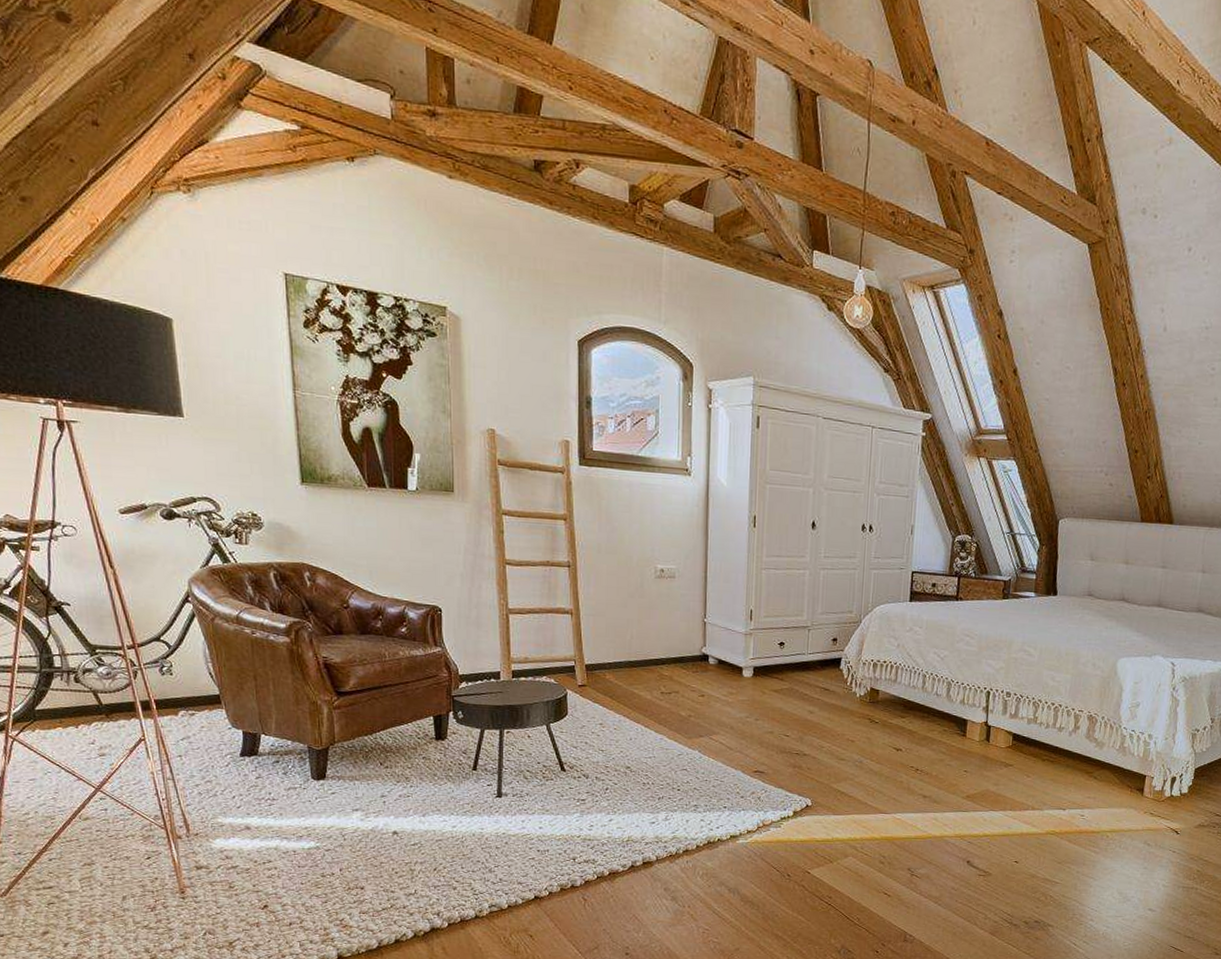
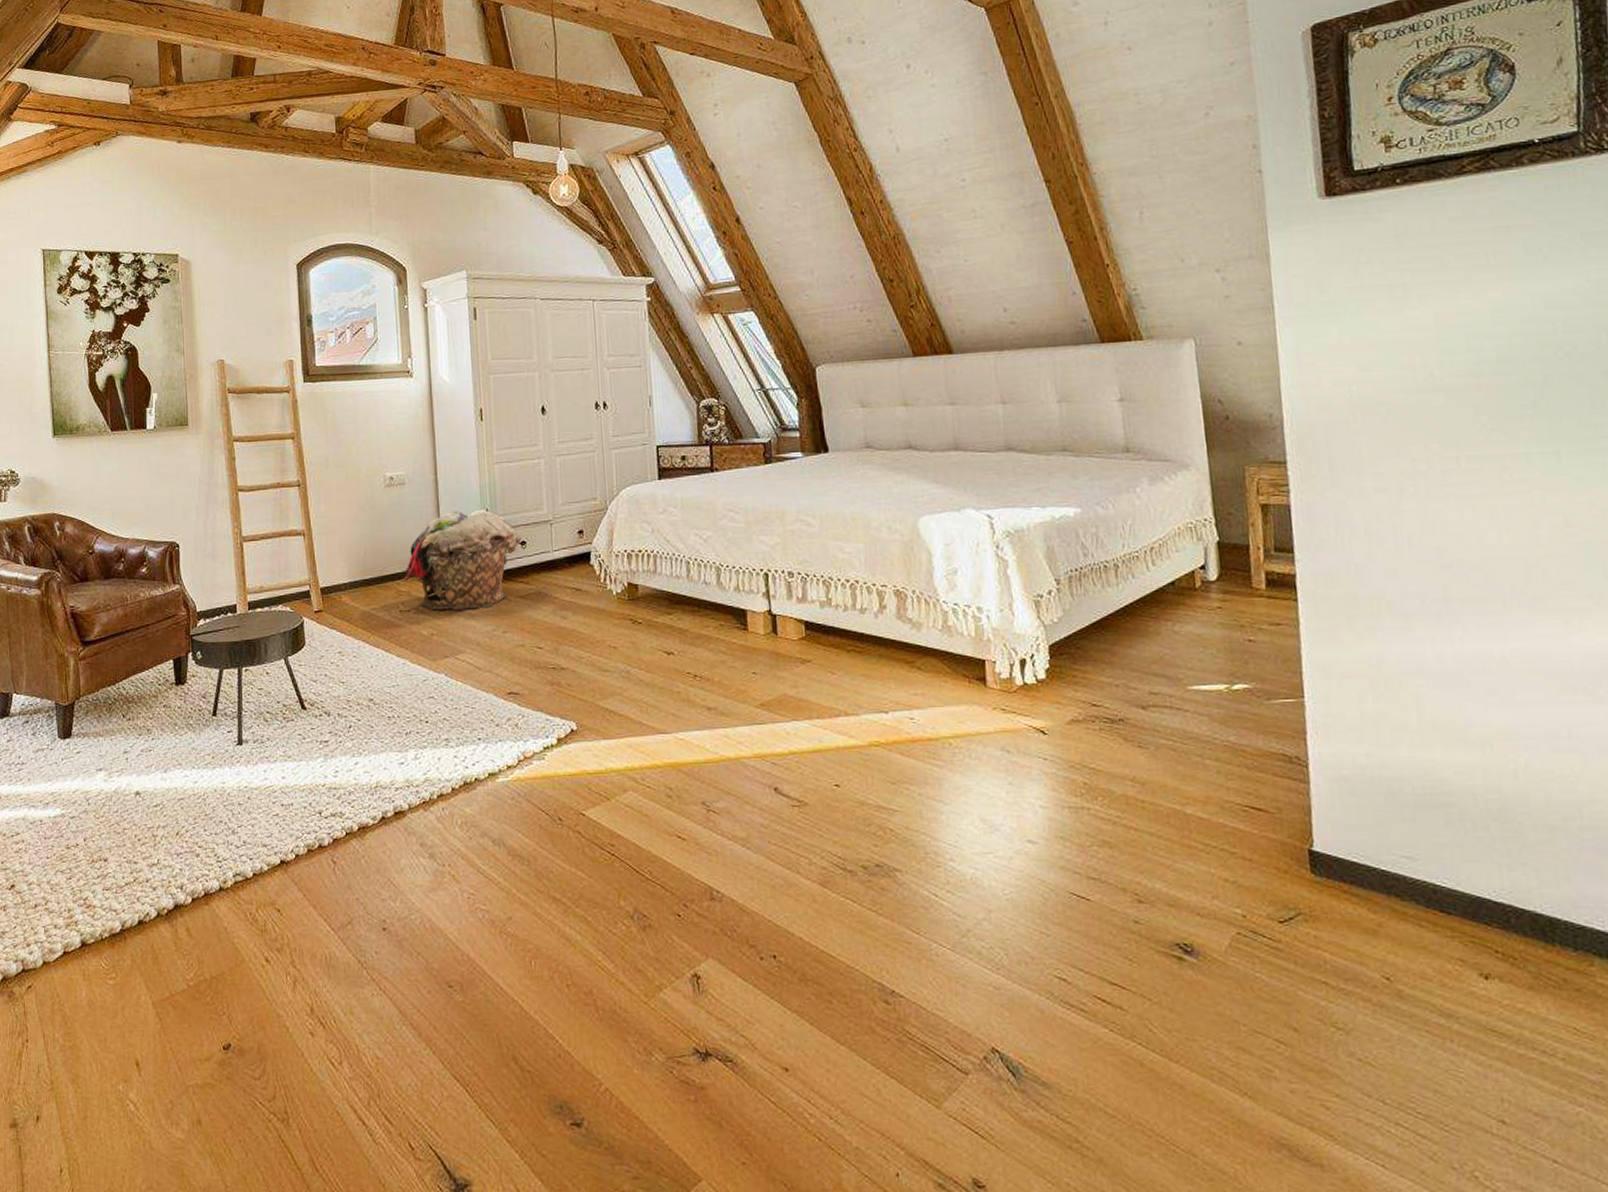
laundry basket: none [668,607,781,698] -> present [404,509,522,611]

